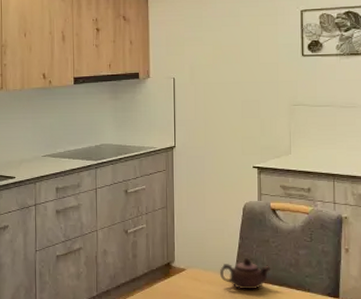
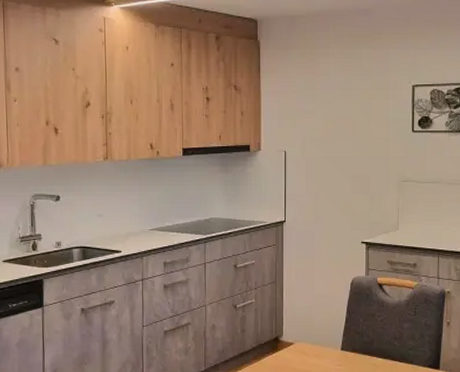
teapot: present [220,258,271,290] -> none [327,332,377,363]

